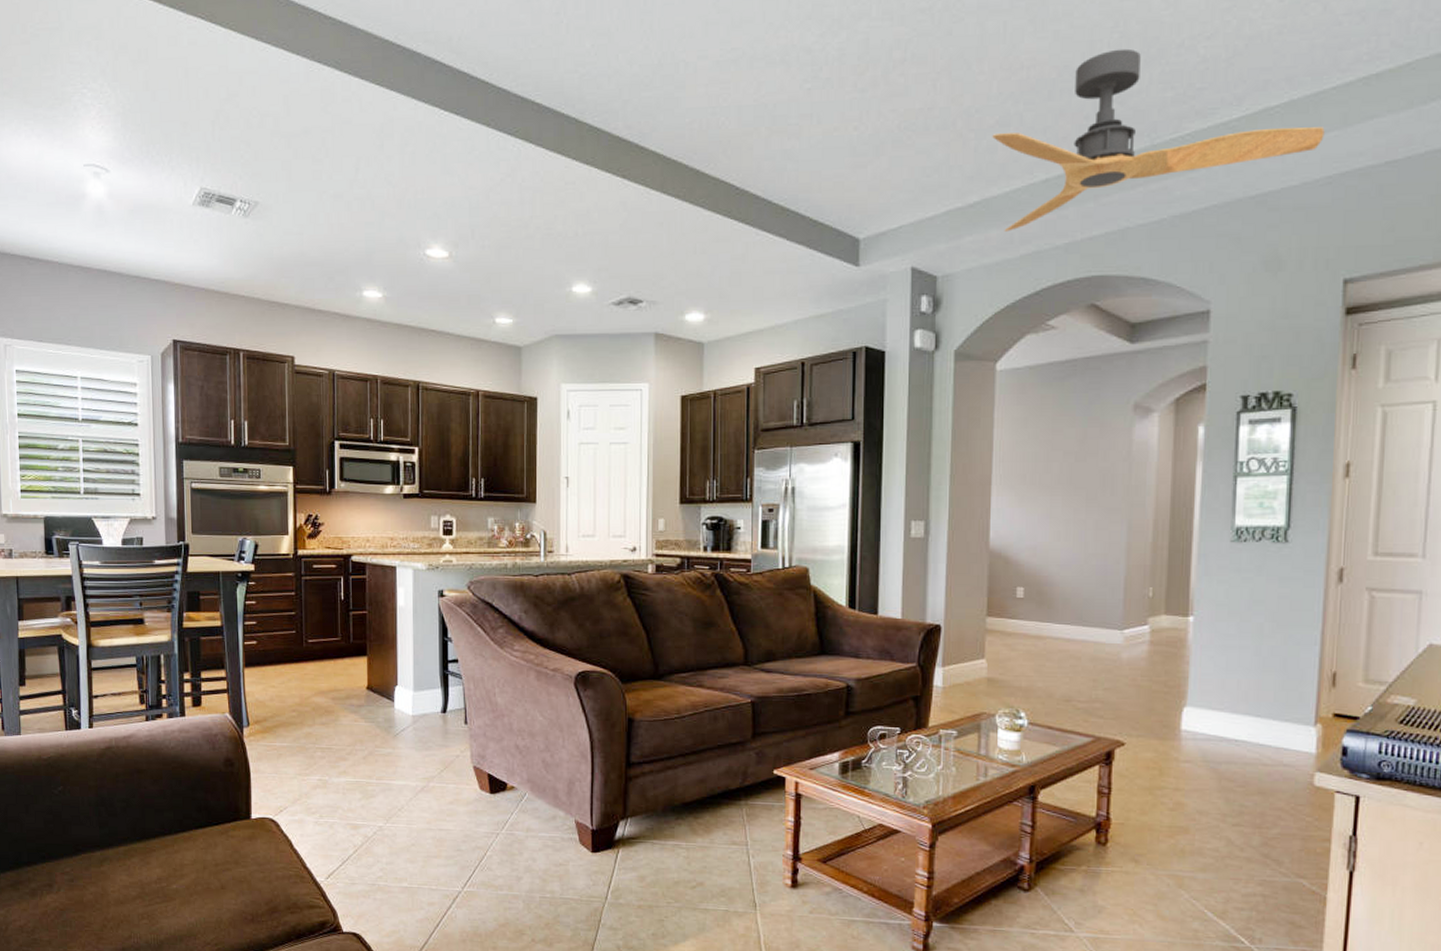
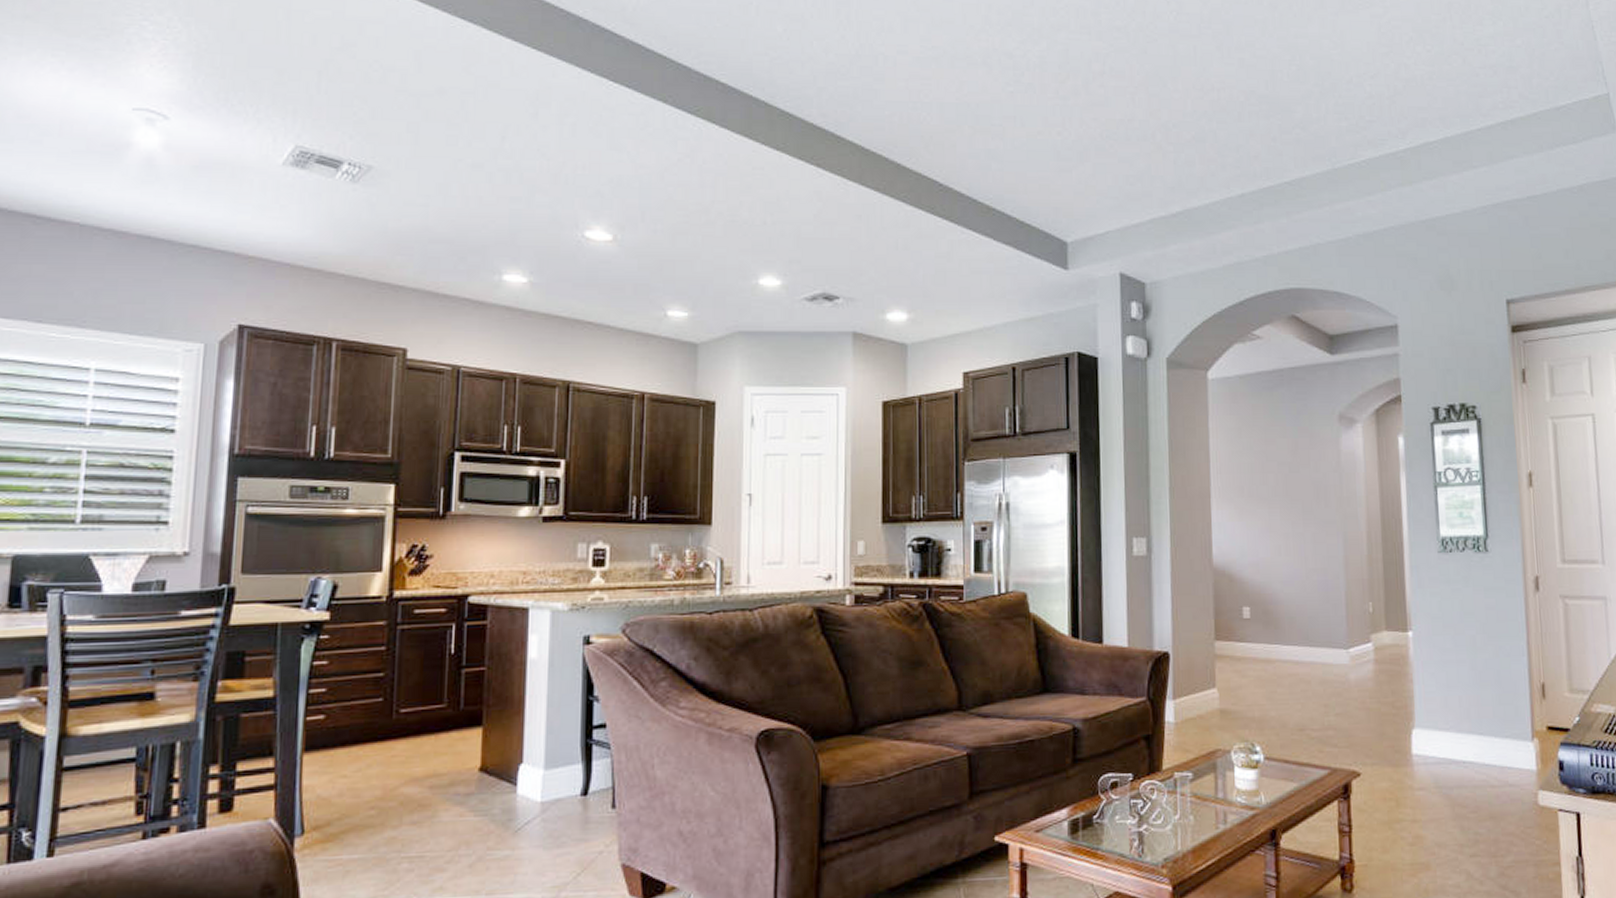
ceiling fan: present [992,48,1325,232] -> none [1190,80,1476,242]

